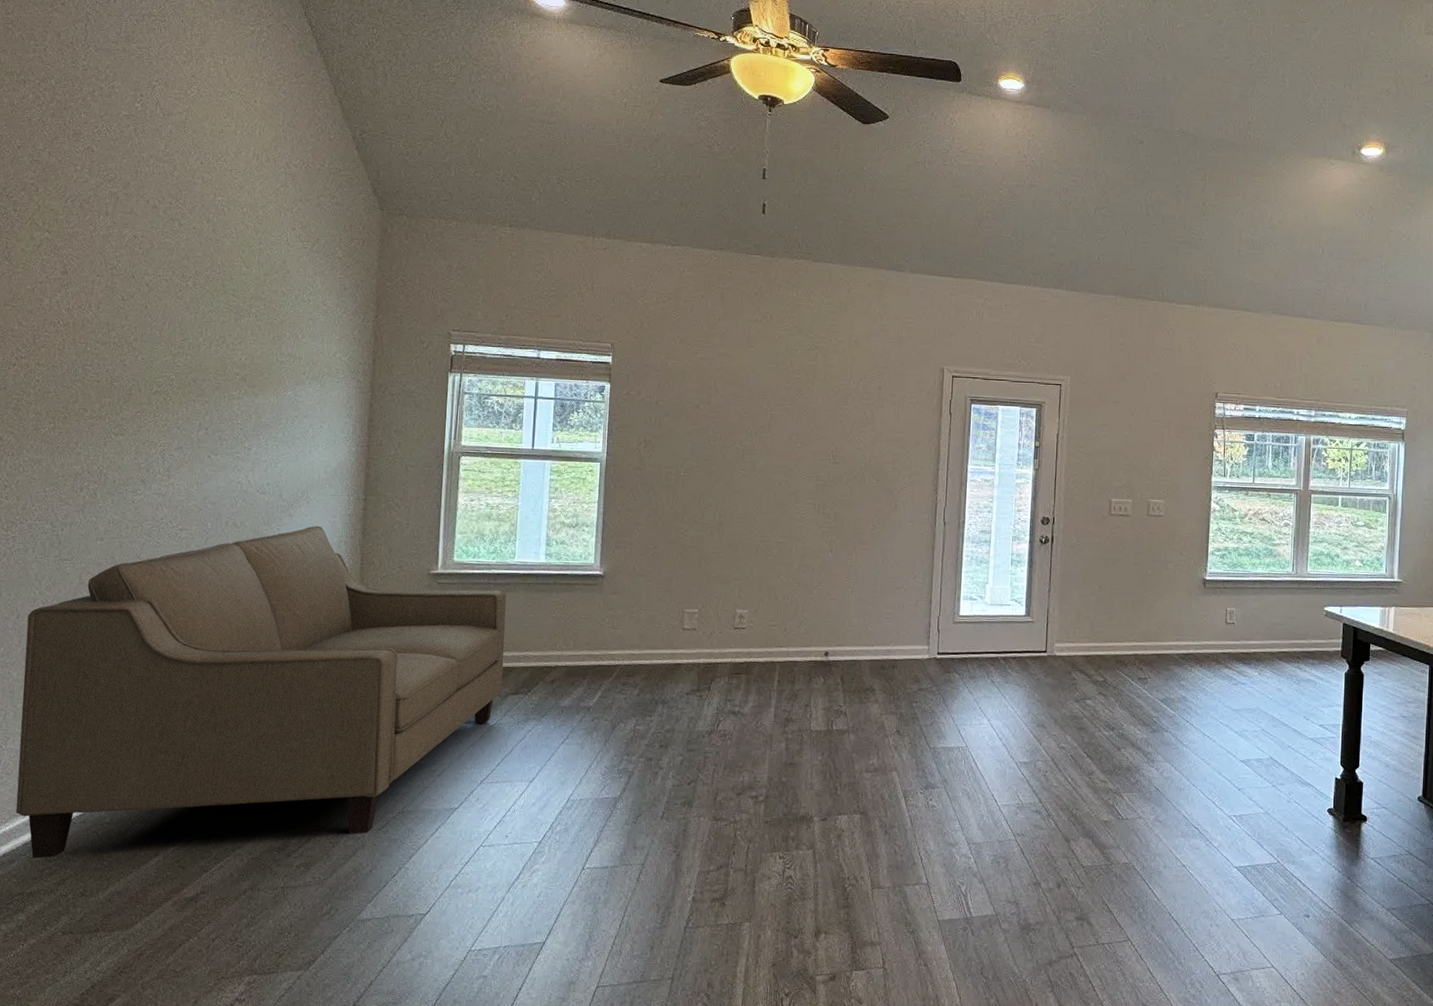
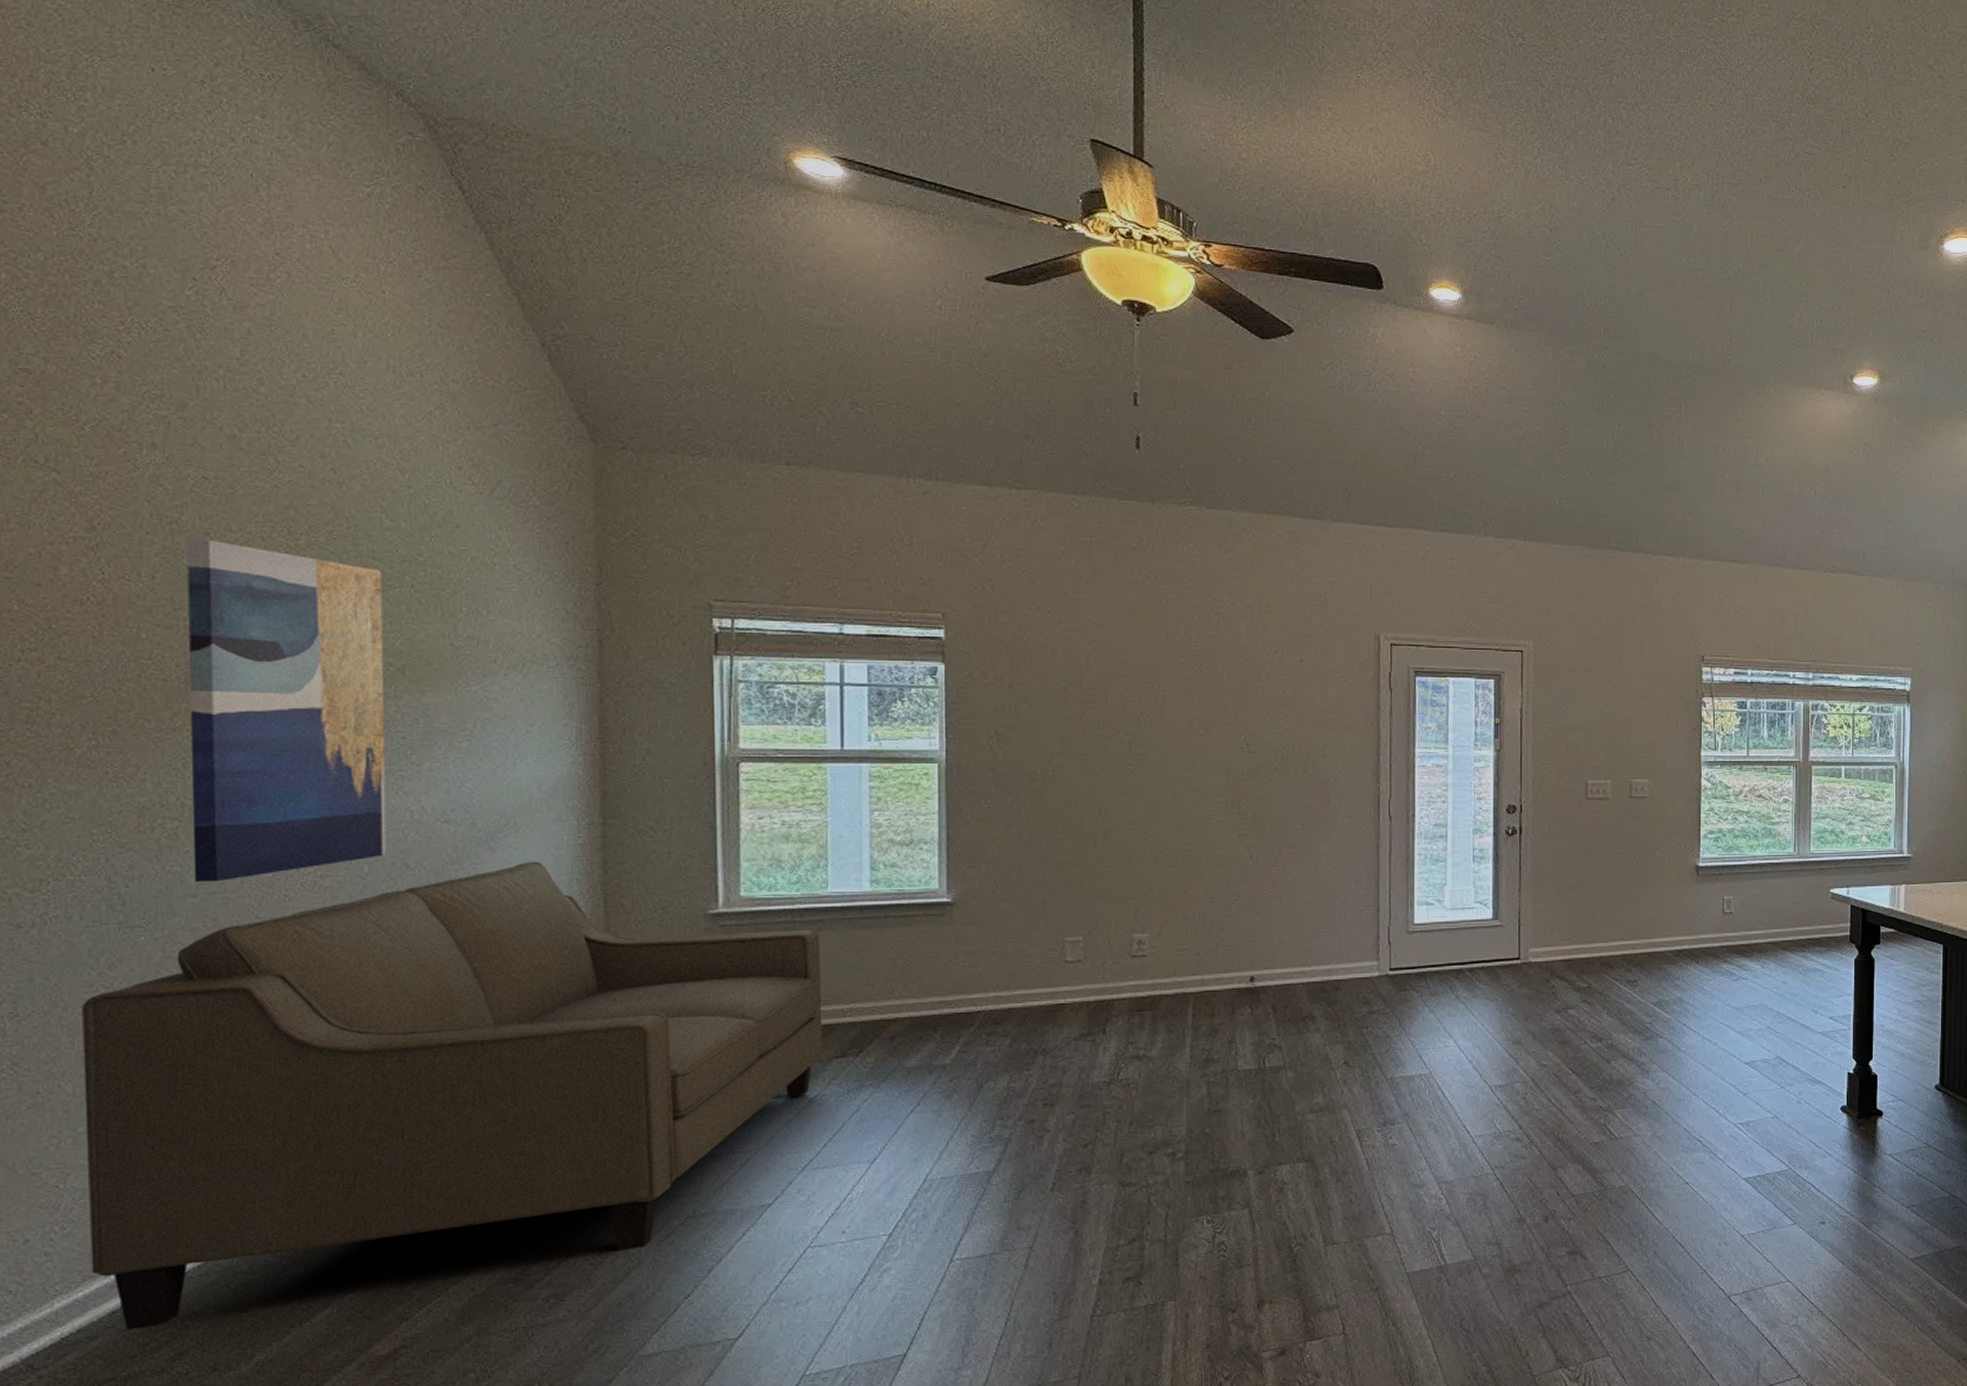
wall art: none [103,280,238,530] -> present [187,539,386,883]

